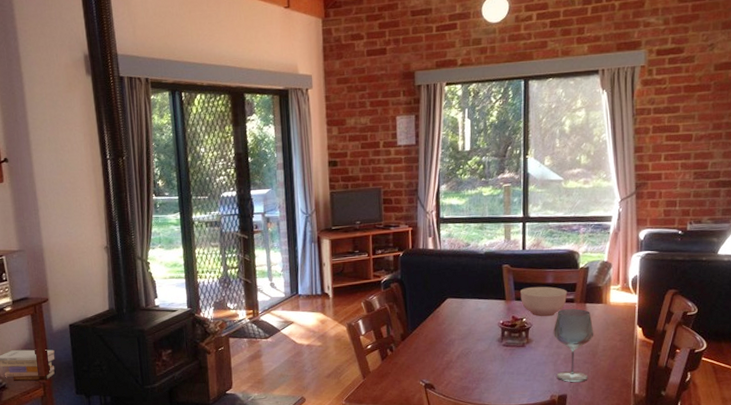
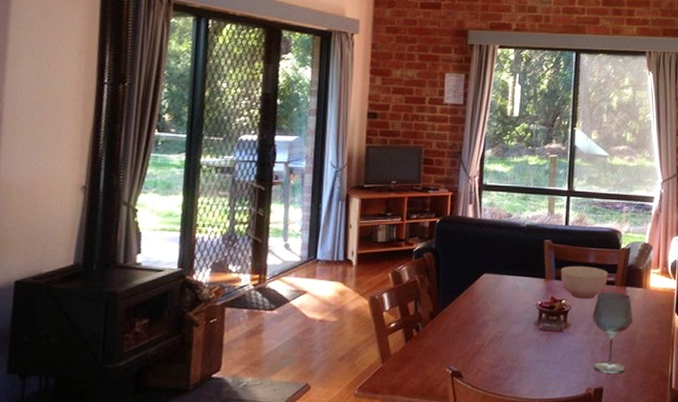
books: none [344,248,377,277] -> present [372,211,410,243]

